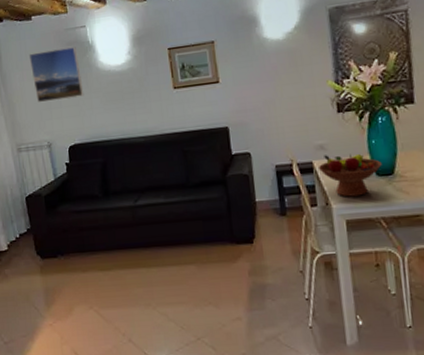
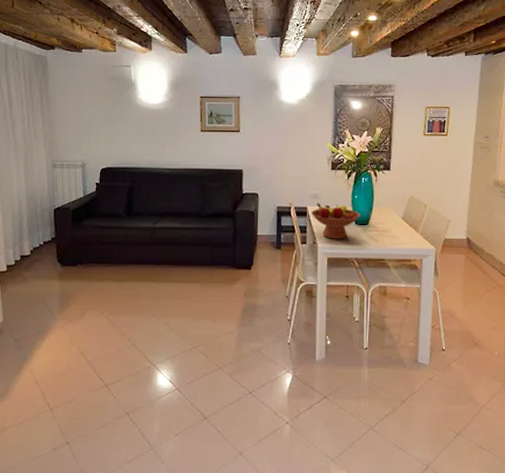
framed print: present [28,47,84,102] -> none [75,82,121,126]

